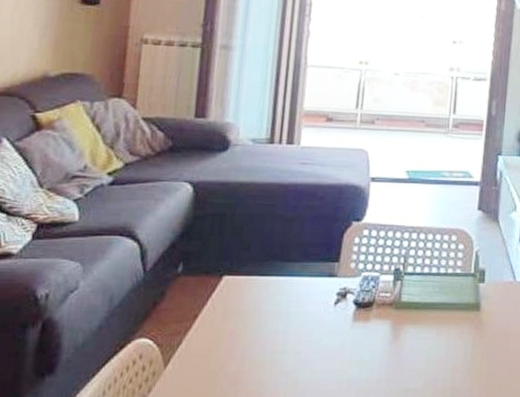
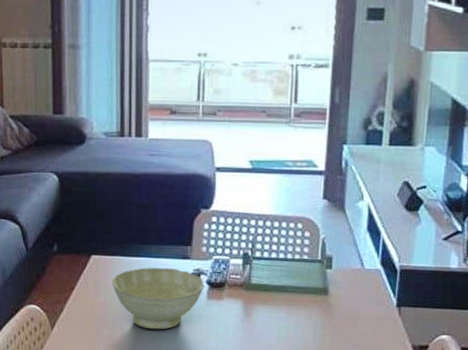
bowl: none [244,287,351,360] -> present [111,267,204,330]

